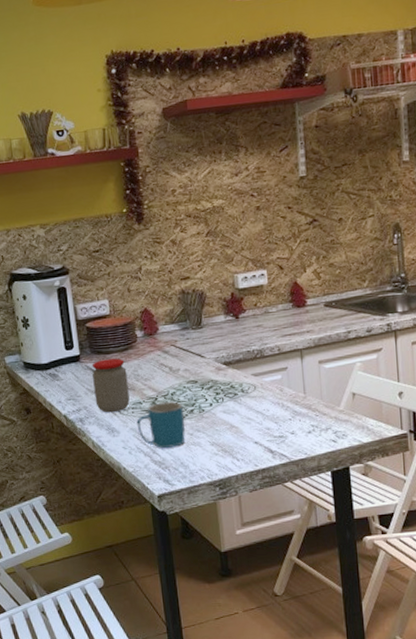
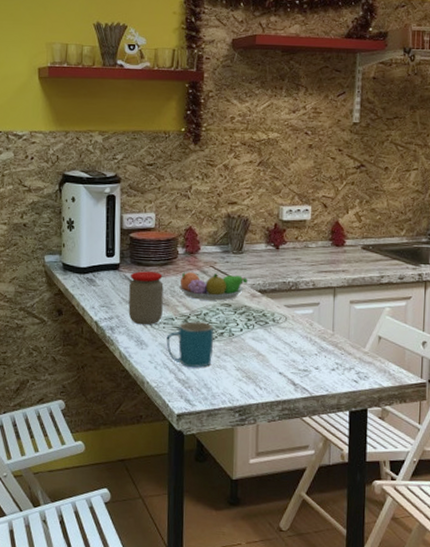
fruit bowl: none [142,351,211,381] -> present [178,272,247,301]

